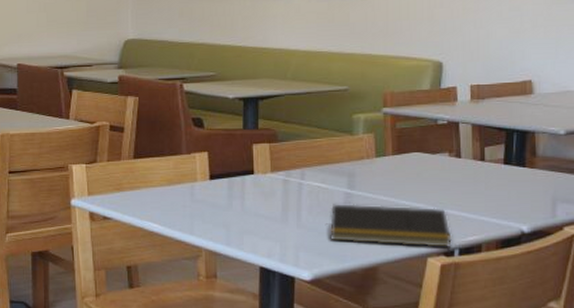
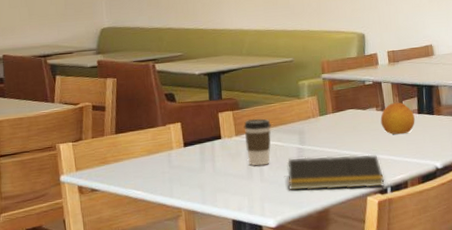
coffee cup: none [281,154,315,209] -> present [243,118,271,166]
fruit: none [453,148,499,188] -> present [380,102,415,135]

